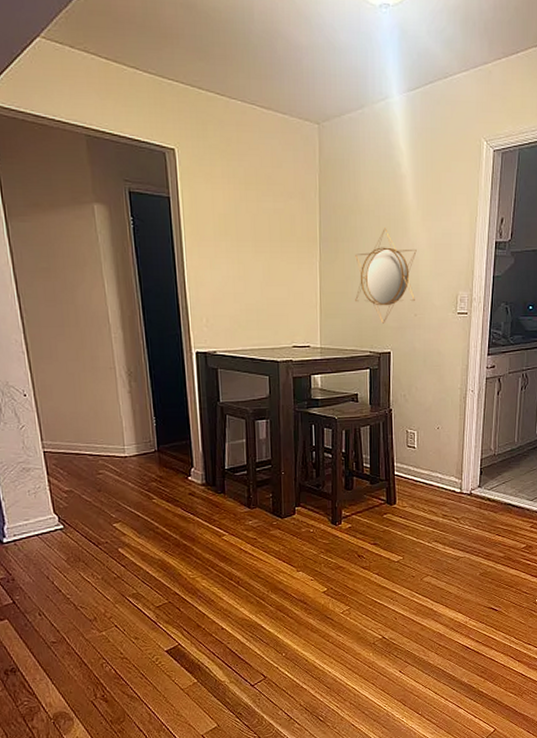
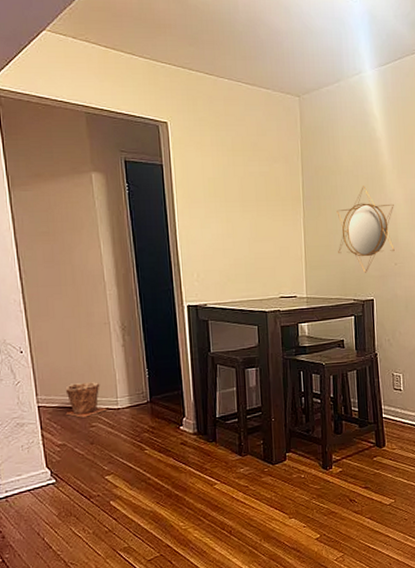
plant pot: none [71,429,114,464] -> present [65,382,107,418]

